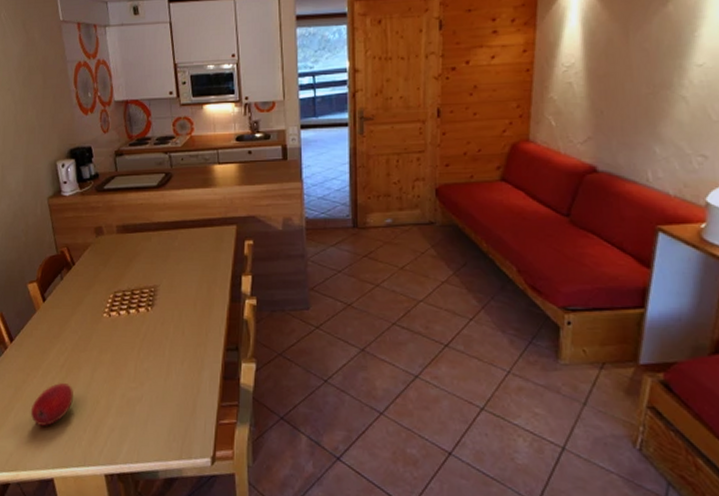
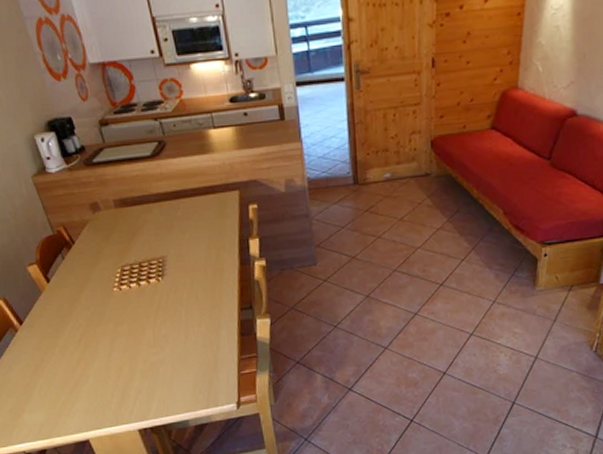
fruit: present [30,383,74,426] -> none [54,356,97,397]

